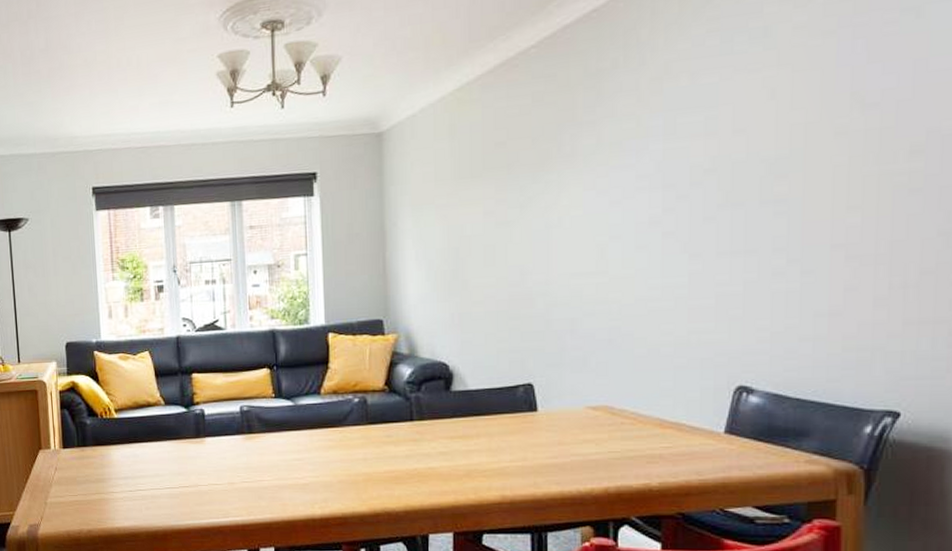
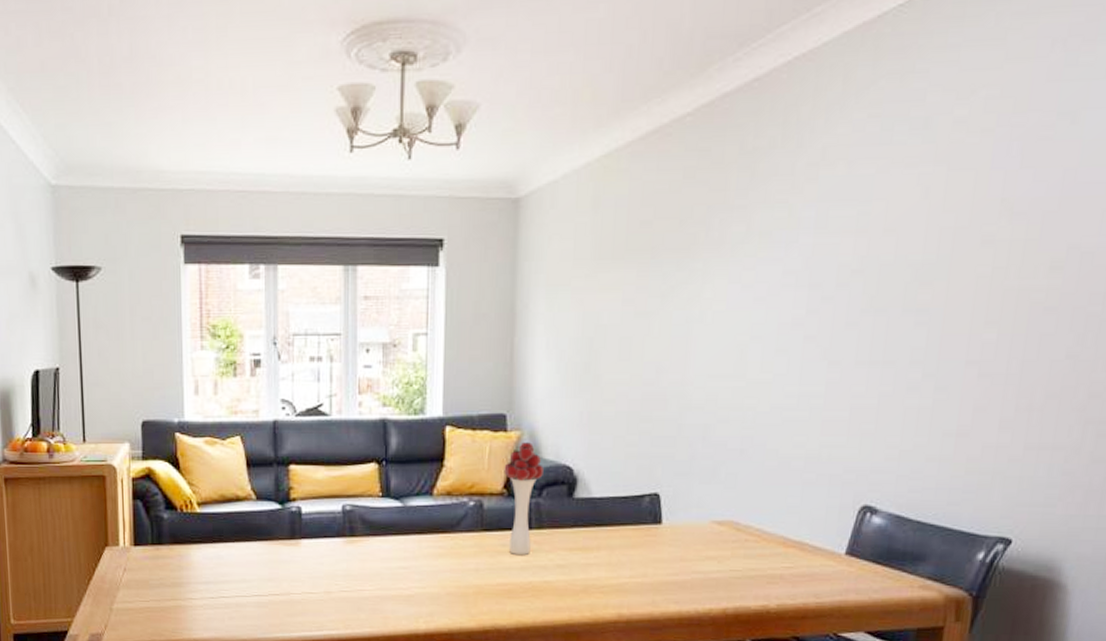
flower bouquet: none [384,343,421,445] -> present [504,442,543,556]

